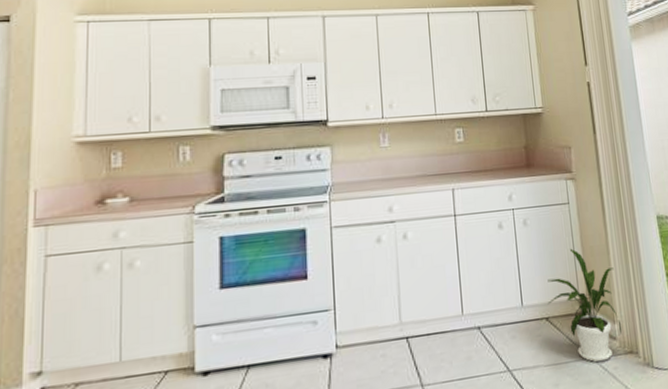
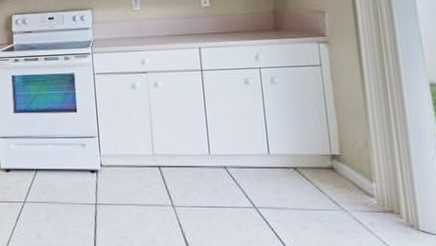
house plant: present [547,248,622,363] -> none [295,107,381,215]

